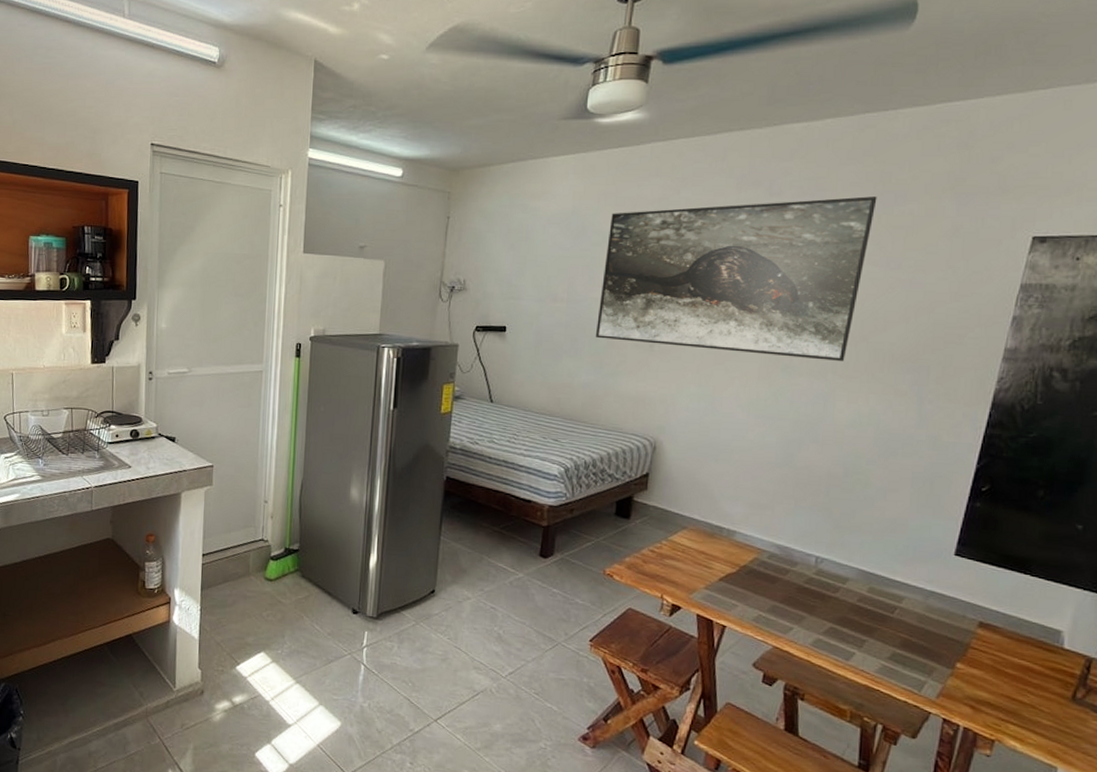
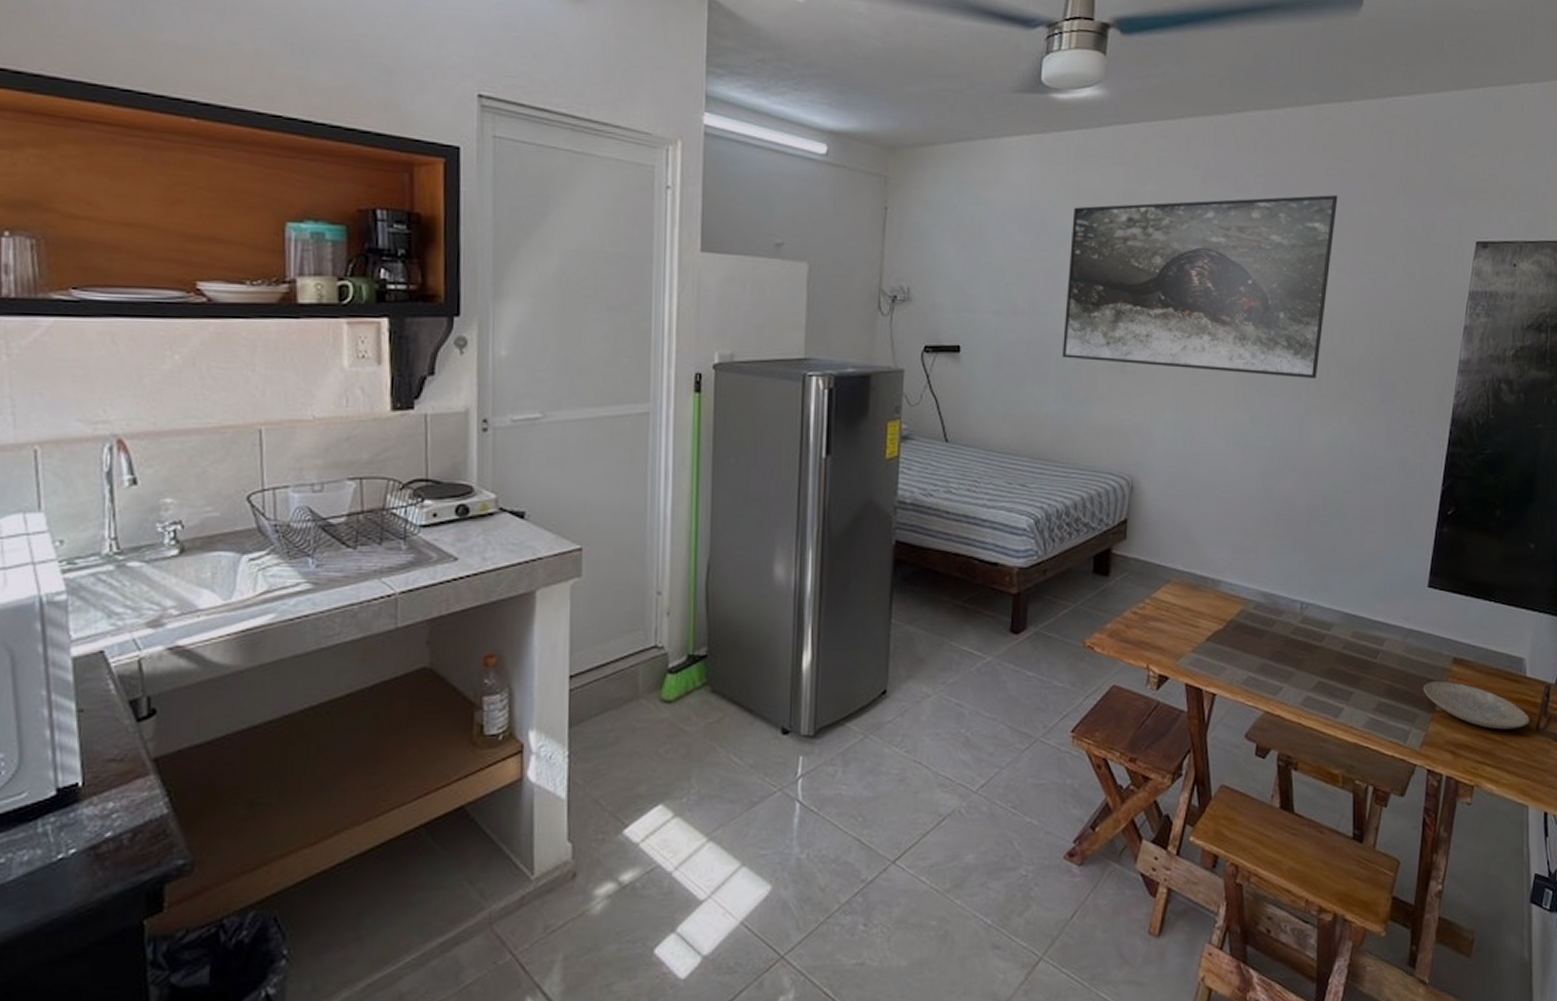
plate: none [942,640,1064,695] -> present [1423,680,1529,730]

